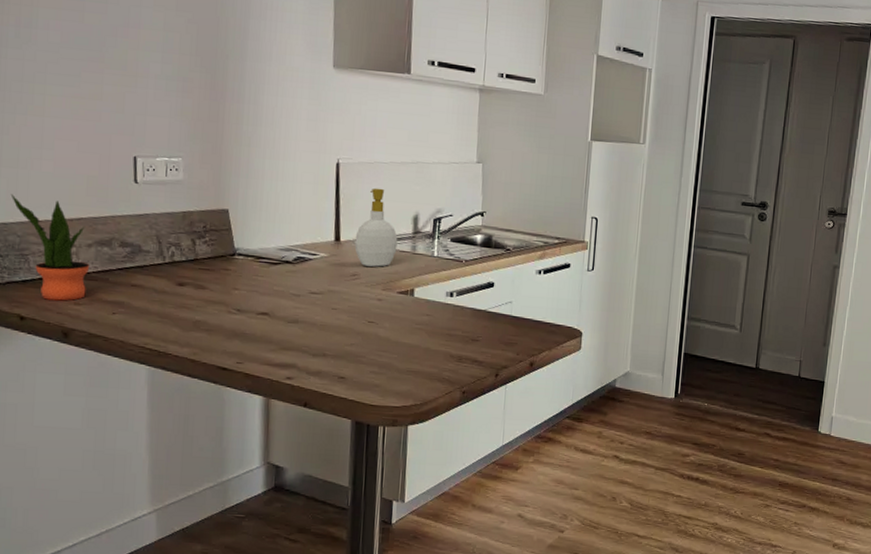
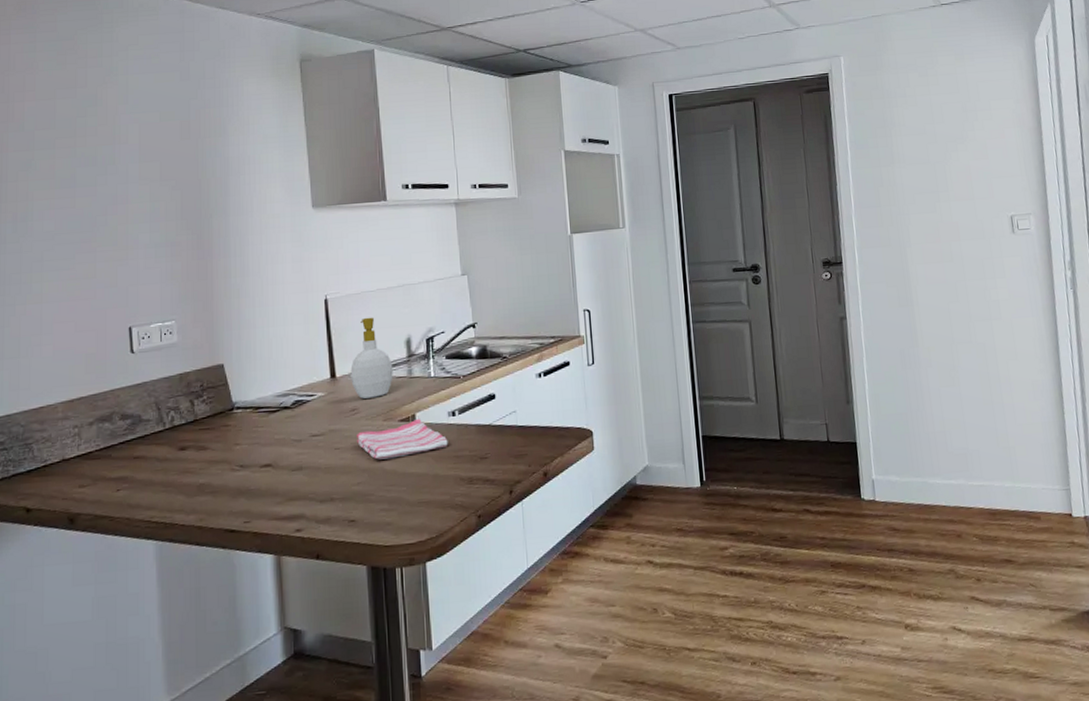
potted plant: present [10,194,90,301] -> none [13,384,93,487]
dish towel: none [353,293,443,327] -> present [355,418,448,460]

